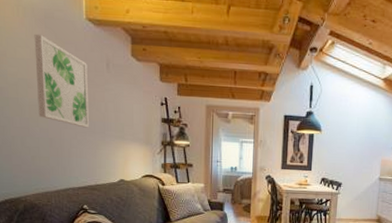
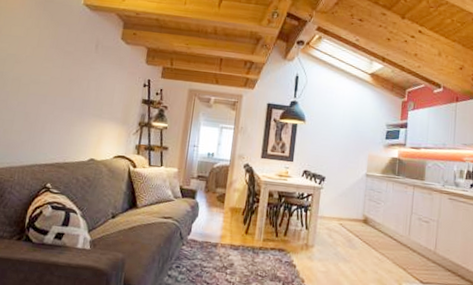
wall art: present [34,33,90,128] -> none [19,14,77,105]

